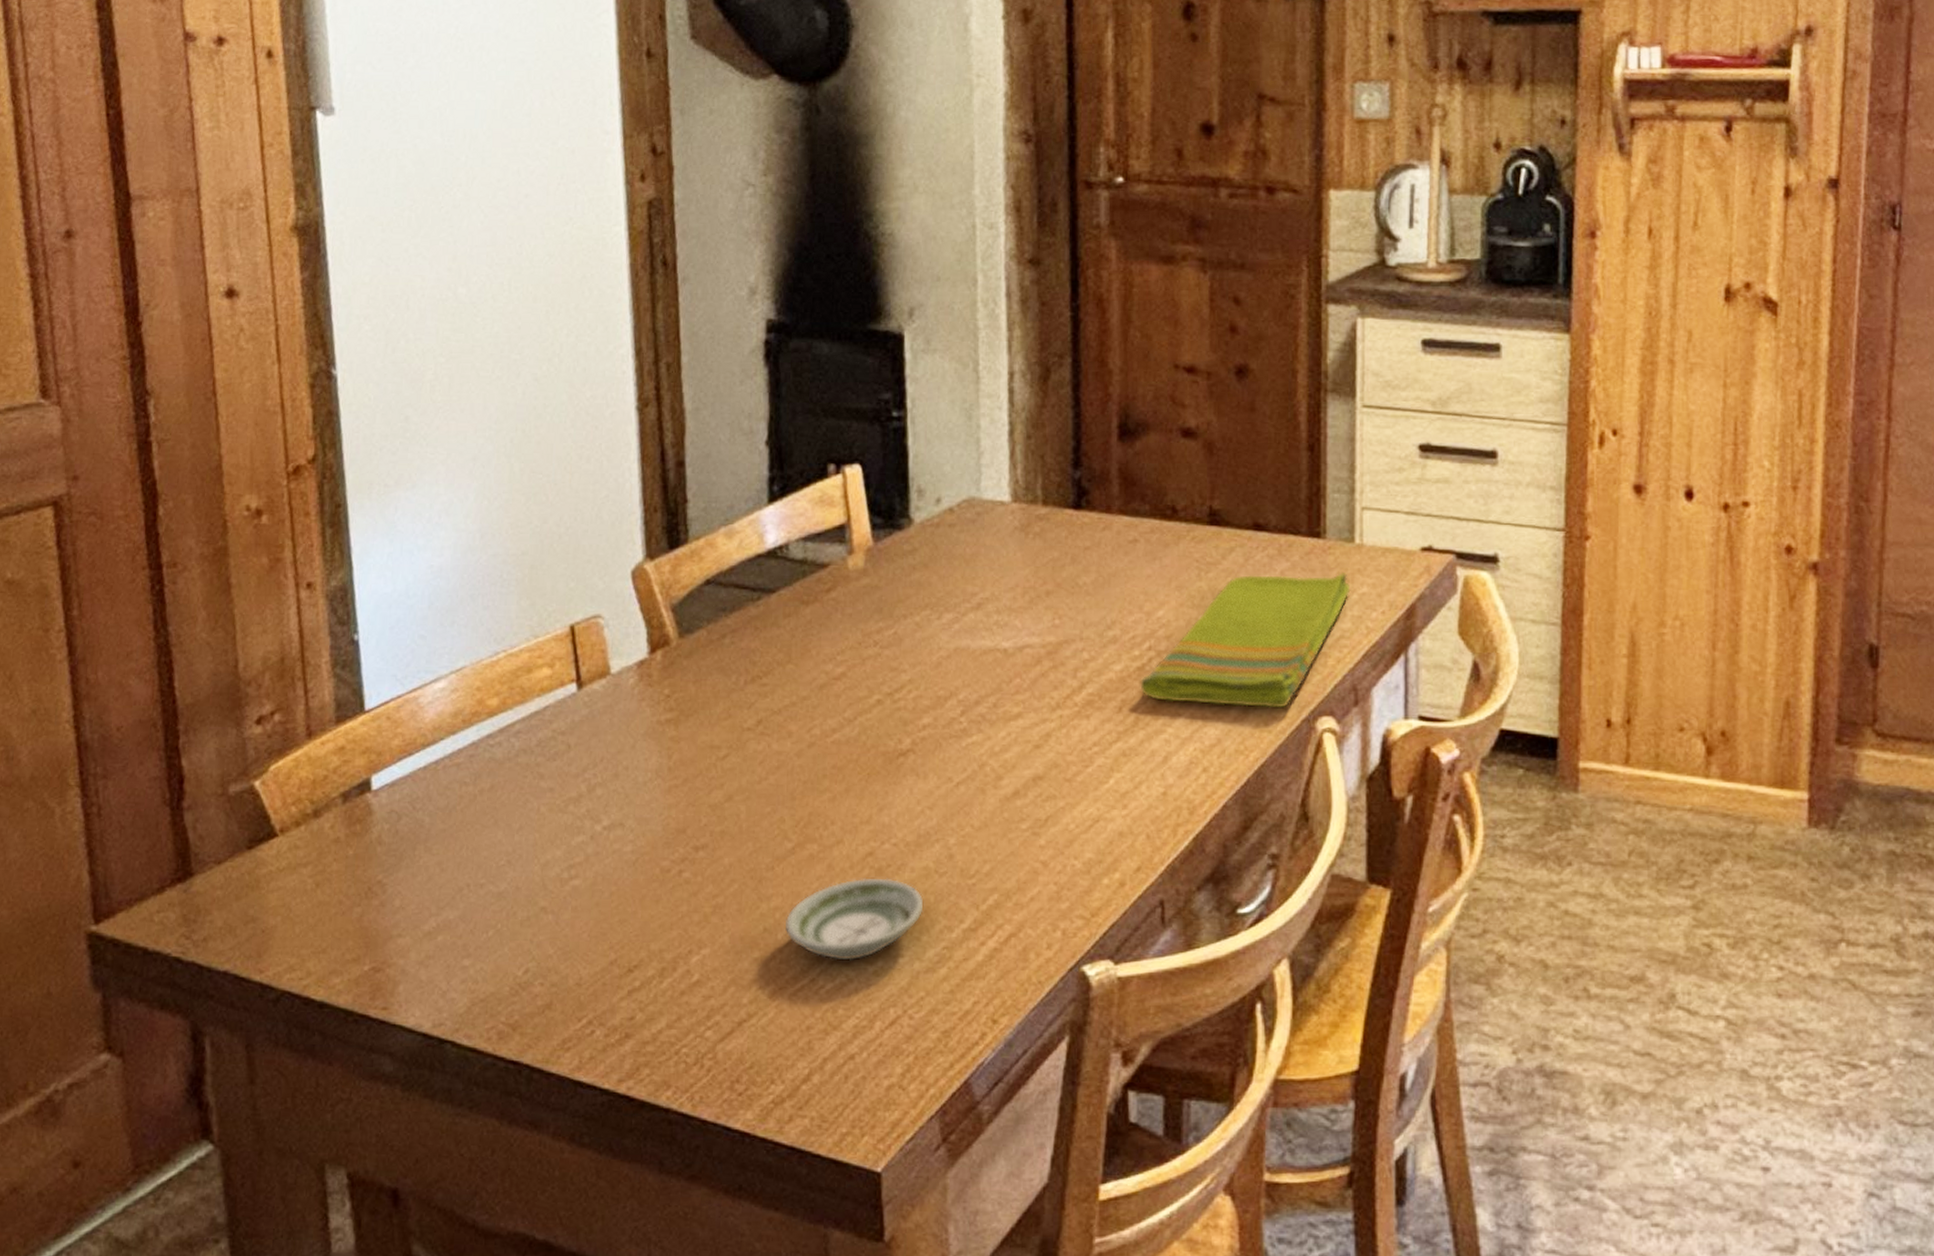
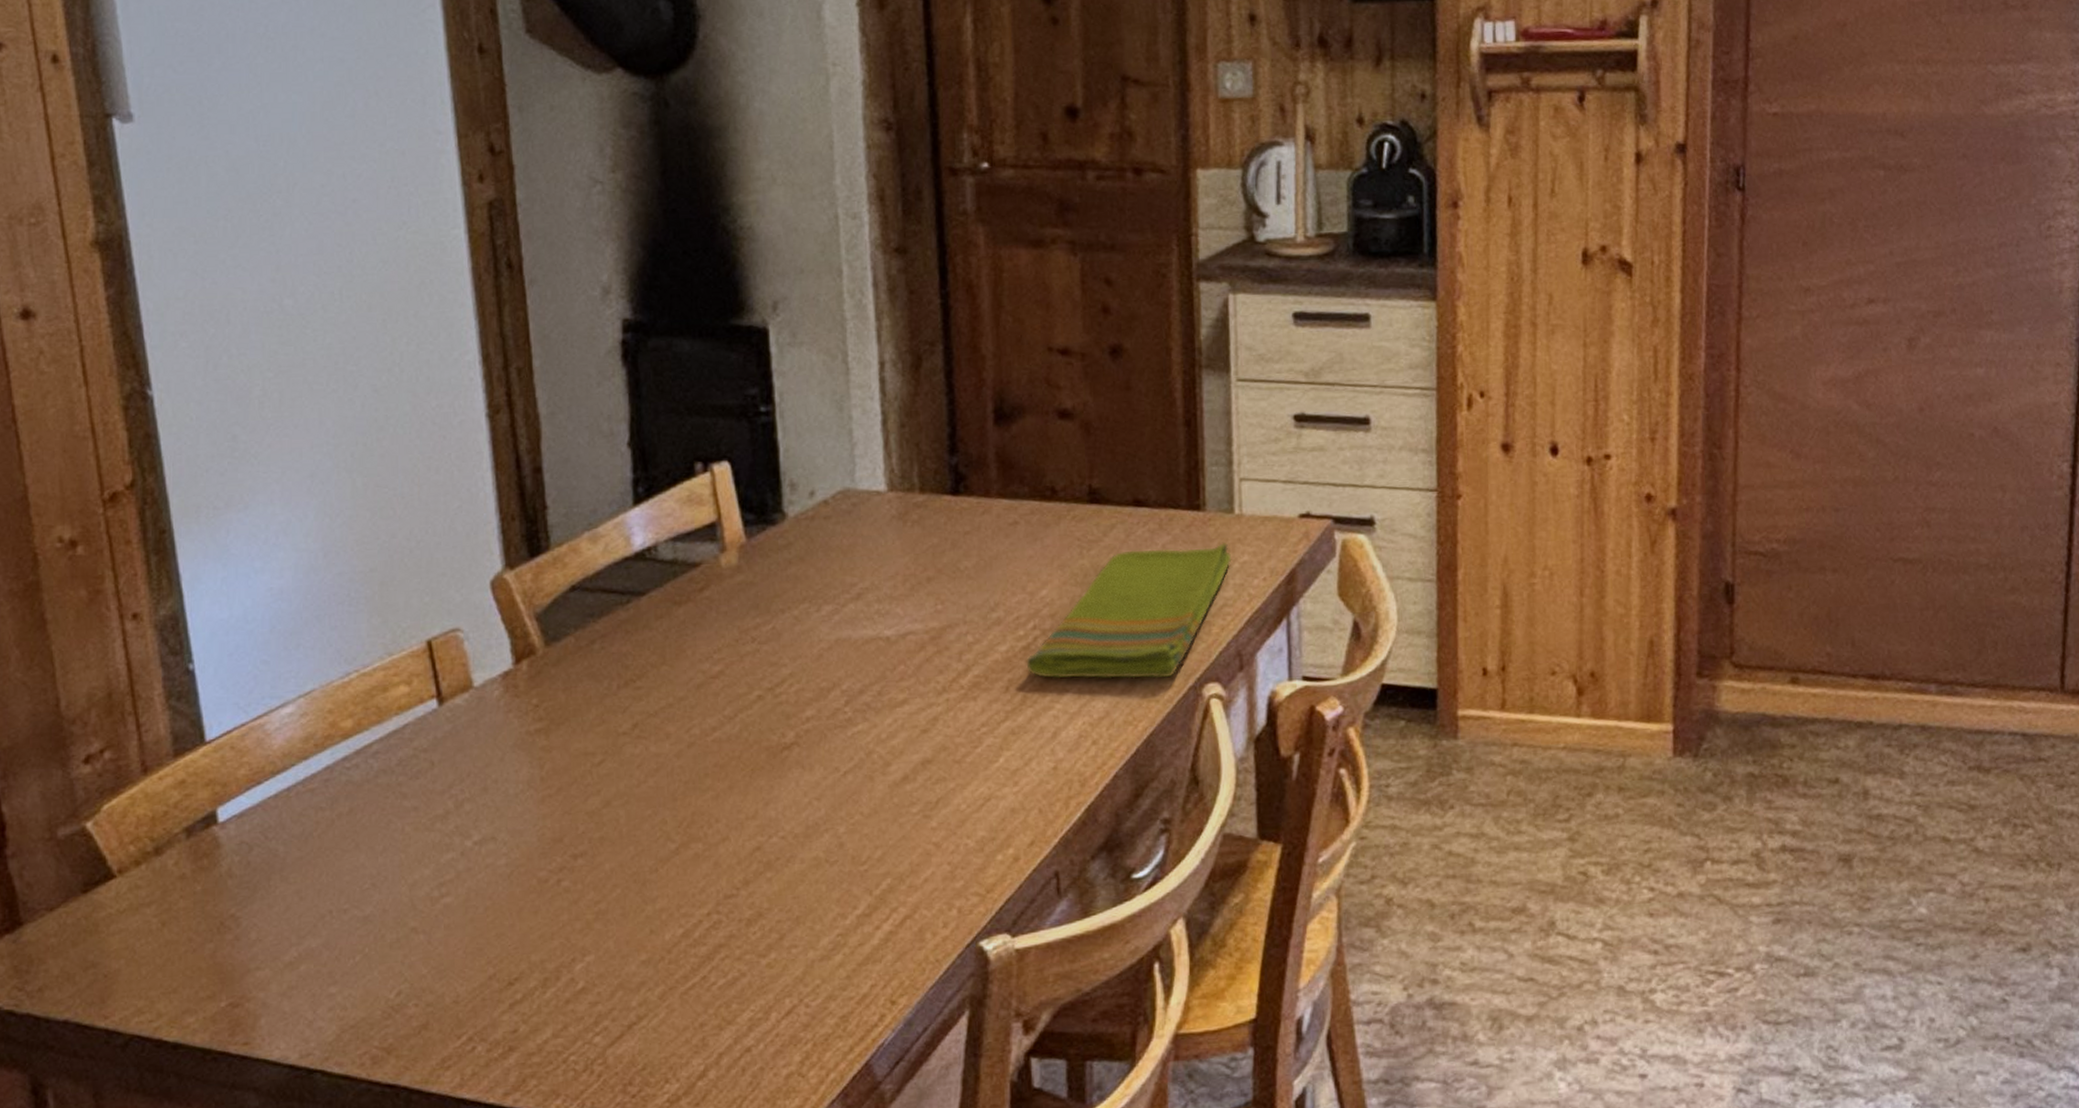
saucer: present [784,877,924,961] -> none [672,871,816,955]

